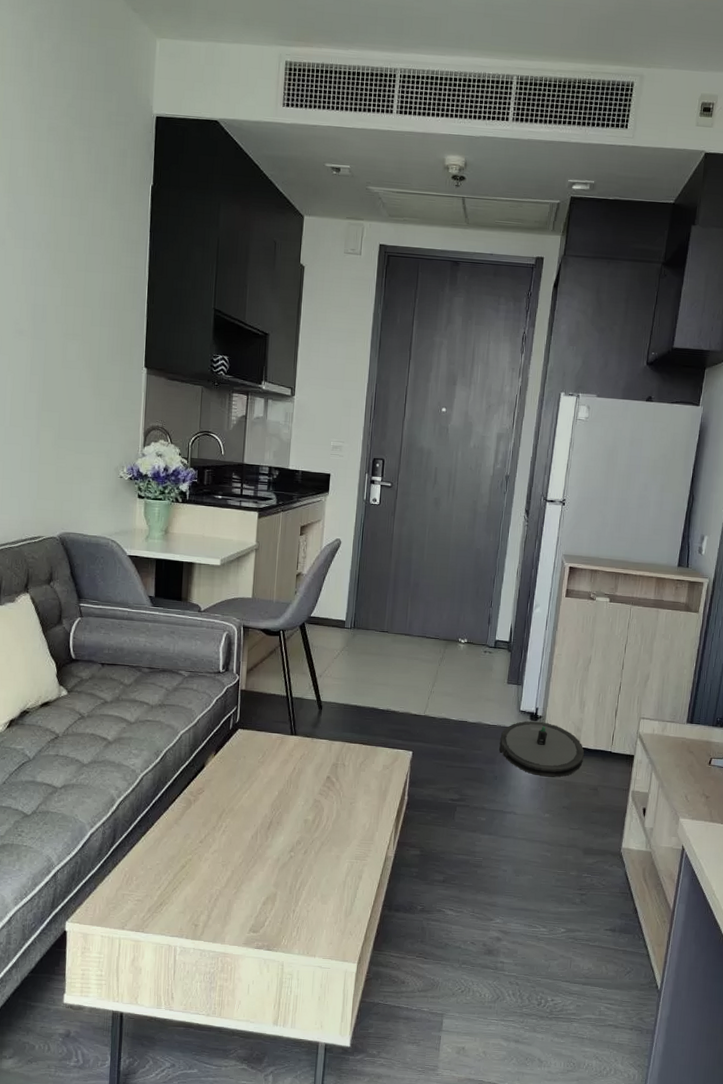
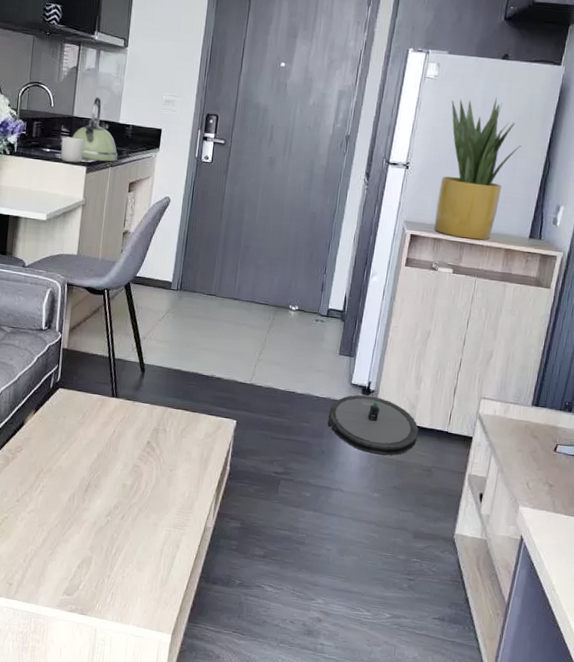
mug: none [232,483,256,509] -> present [60,136,85,163]
kettle: none [243,444,289,507] -> present [72,96,118,163]
planter: none [590,436,667,570] -> present [434,96,522,240]

